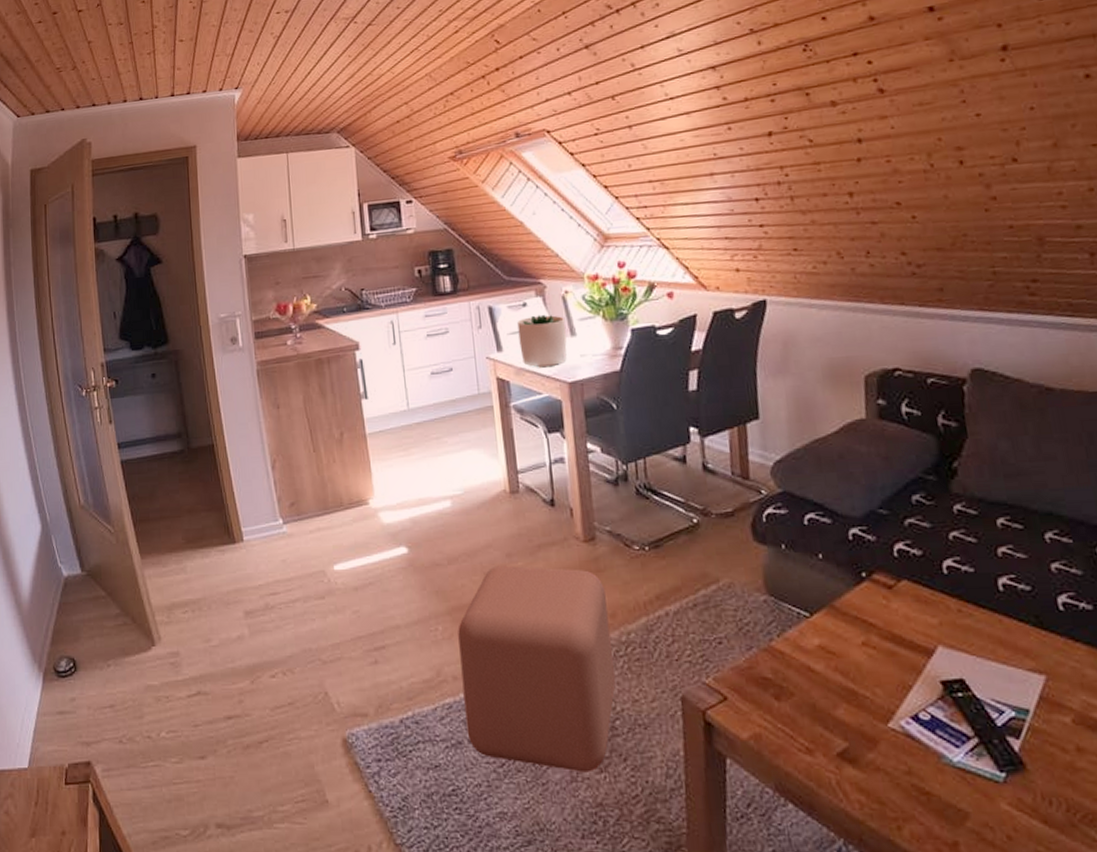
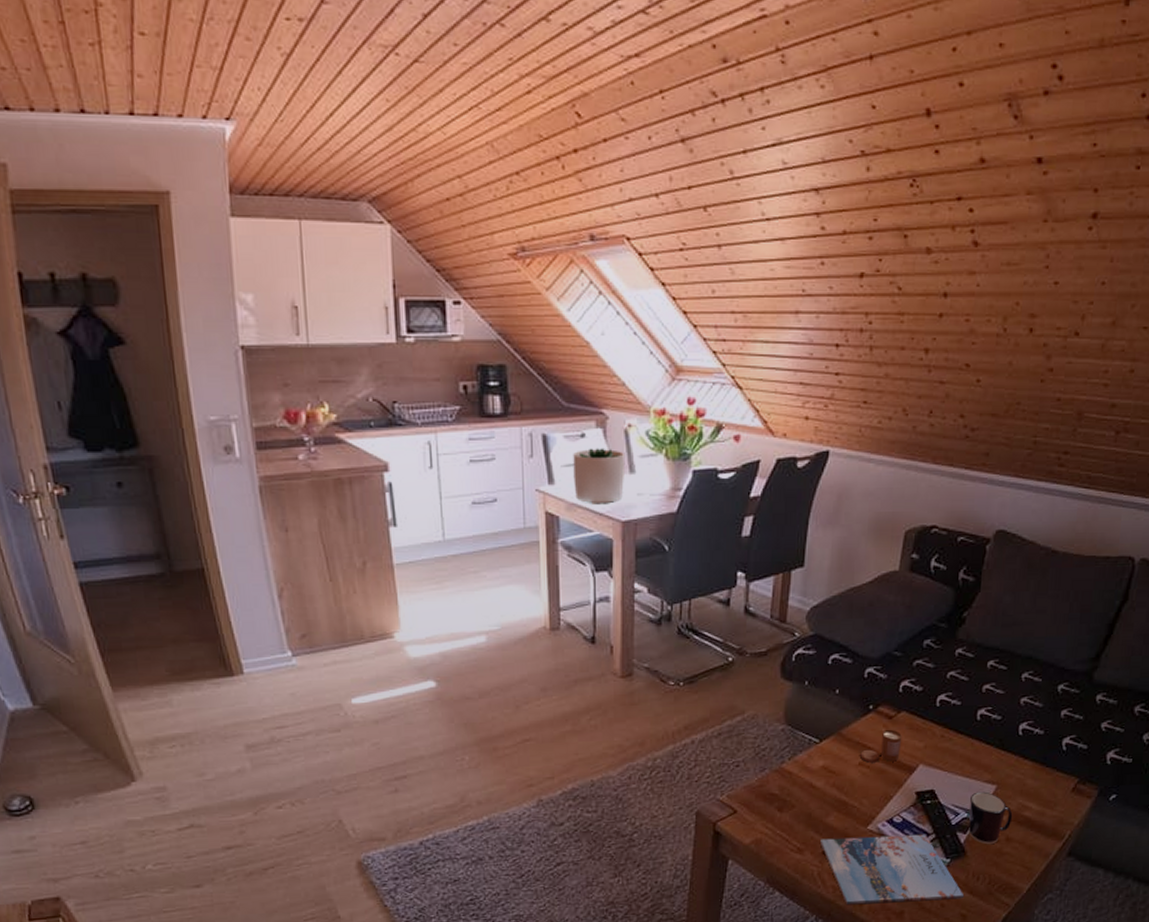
cube: present [458,565,616,773] -> none [485,698,637,878]
magazine: none [832,737,1038,830] -> present [820,834,965,905]
candle: none [861,601,911,642] -> present [860,729,902,763]
mug: none [1013,683,1079,756] -> present [968,791,1013,845]

